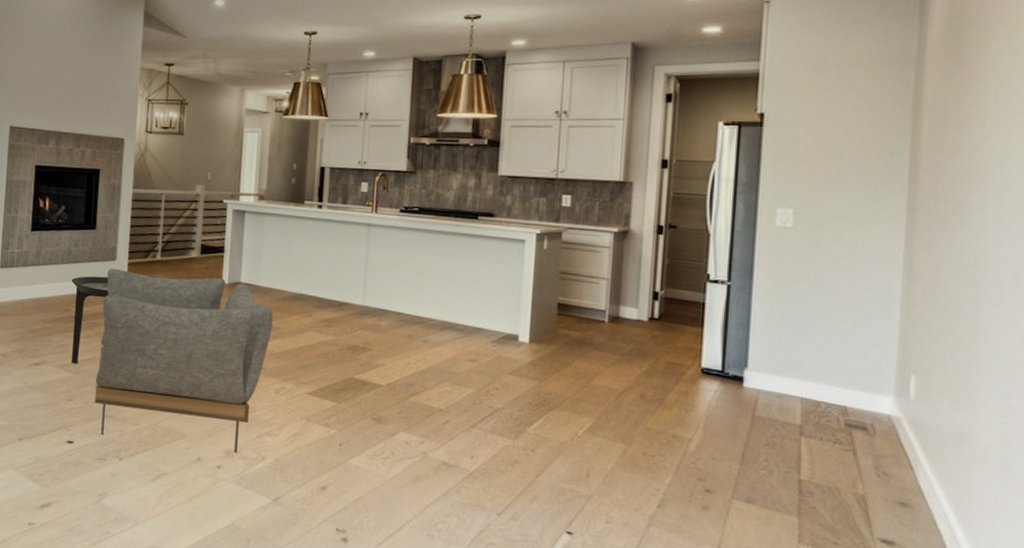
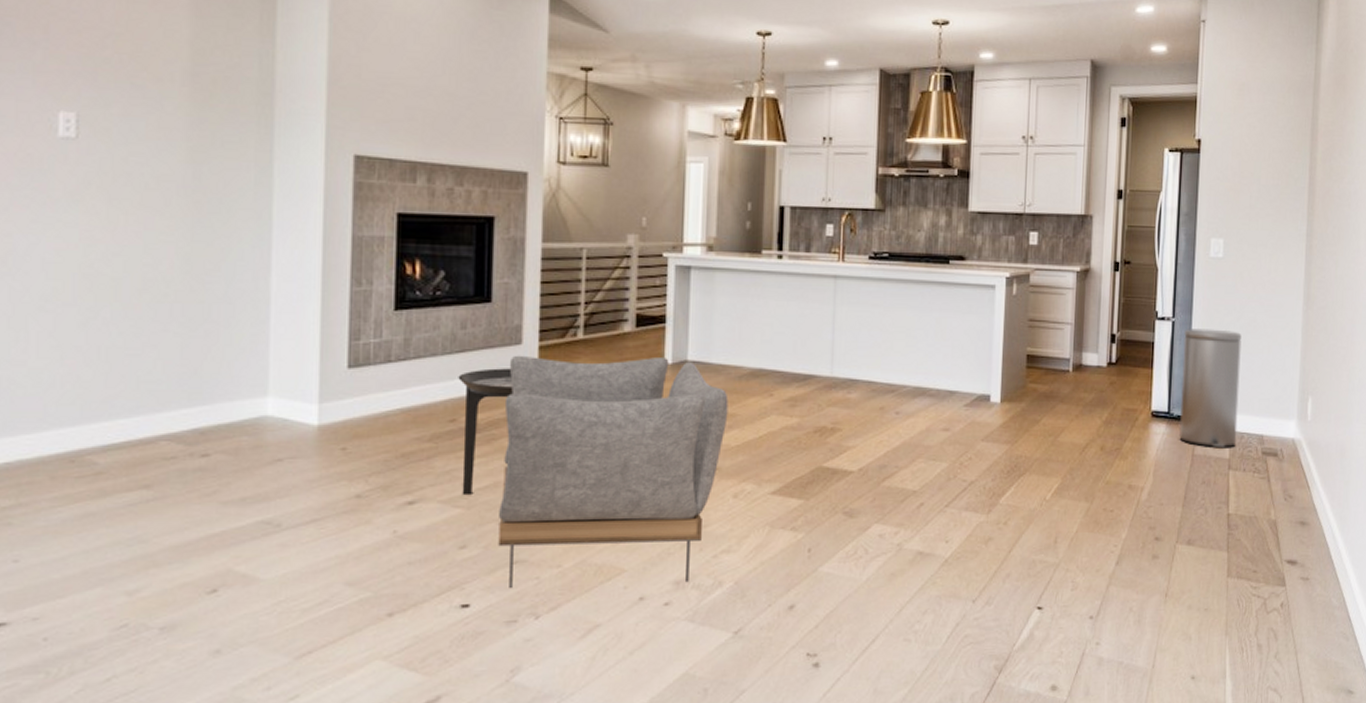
pedal bin: none [736,293,818,415] -> present [1179,329,1242,448]

